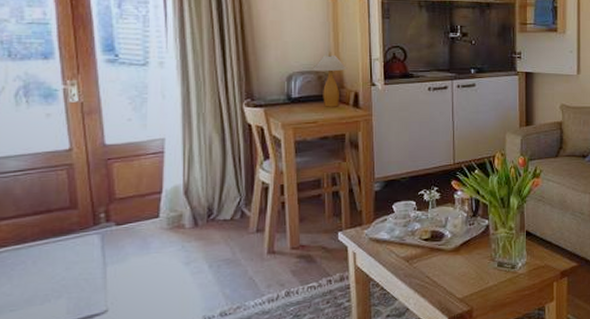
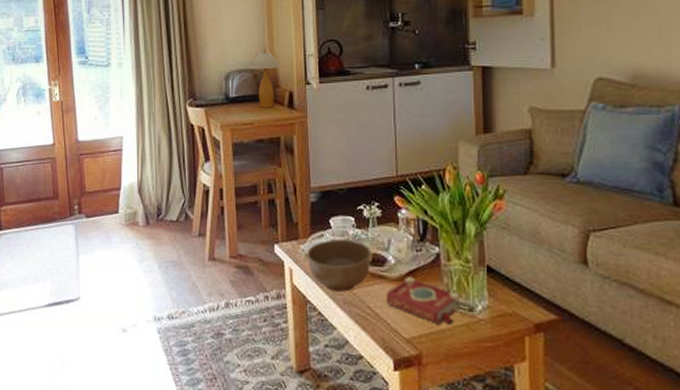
bowl: none [369,221,431,267] -> present [306,239,372,292]
book: none [443,247,504,283] -> present [386,277,460,324]

